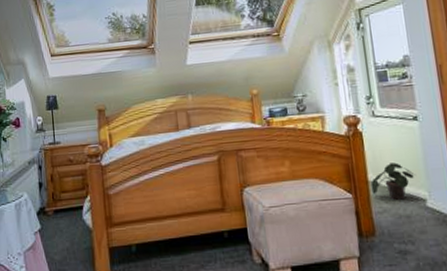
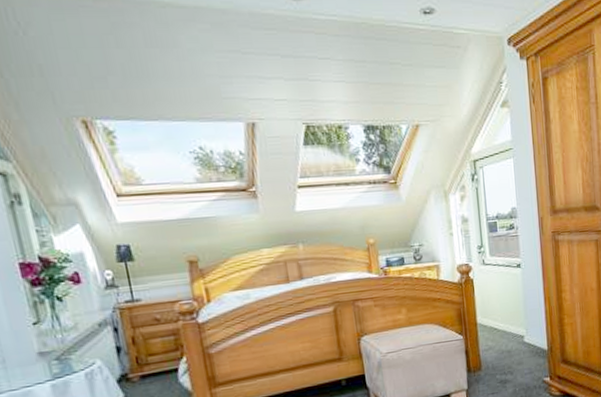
potted plant: present [371,162,415,200] -> none [479,305,516,339]

